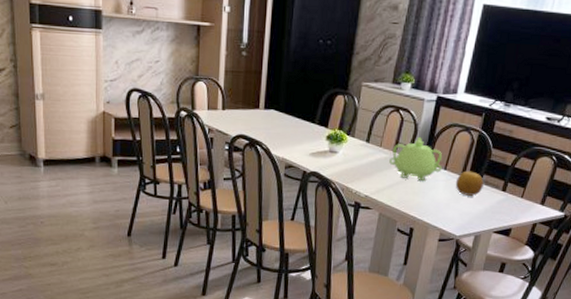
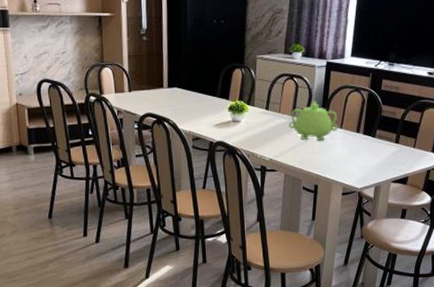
fruit: present [455,171,484,196] -> none [352,127,378,150]

